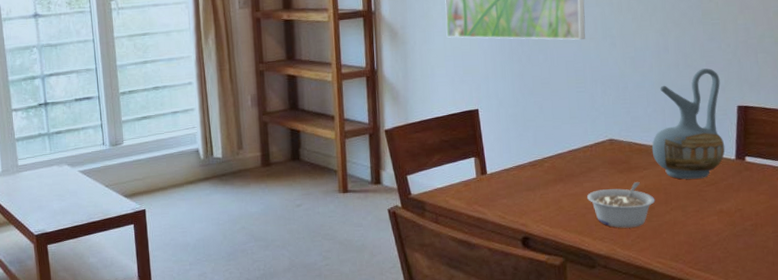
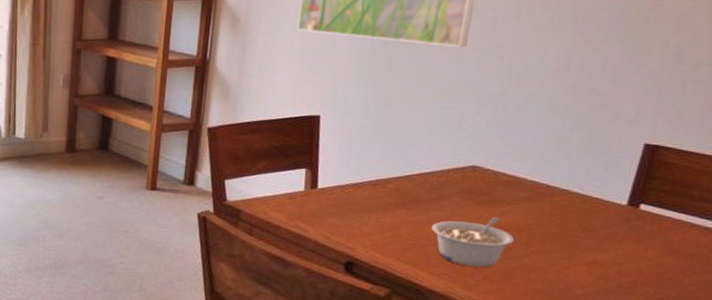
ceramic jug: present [651,68,725,179] -> none [522,95,630,223]

